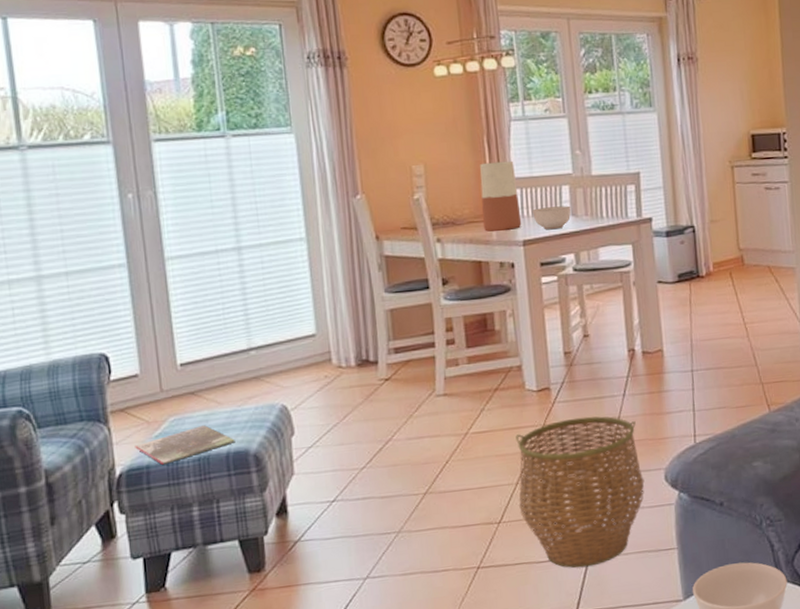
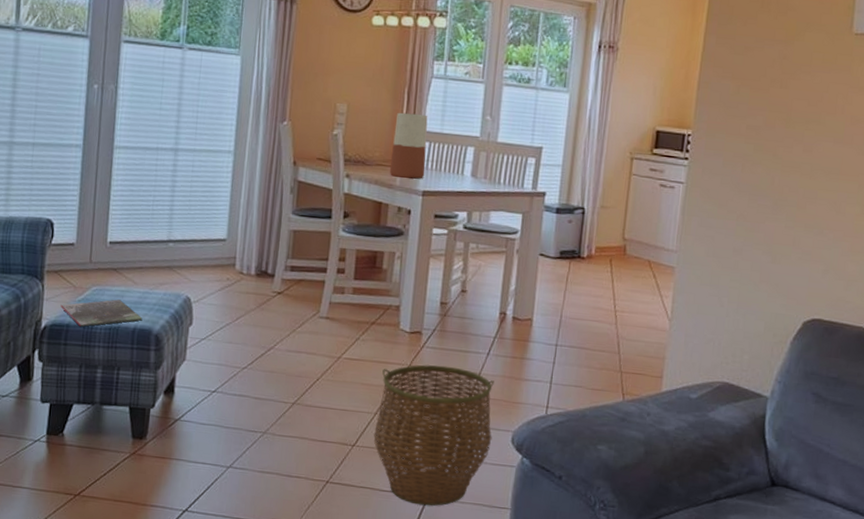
bowl: present [532,206,571,230] -> none [436,163,472,187]

